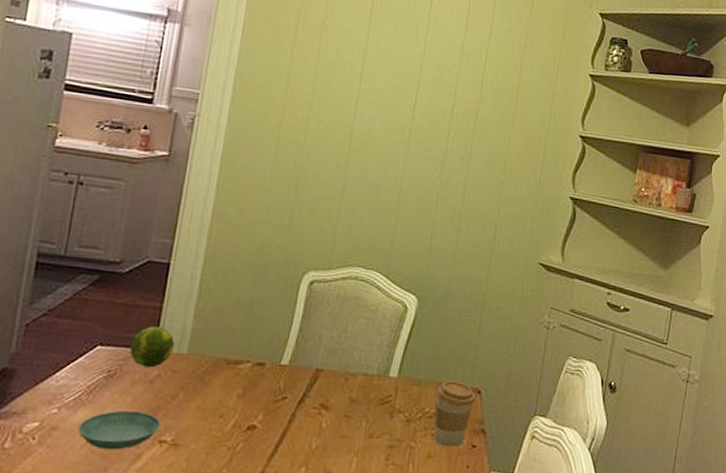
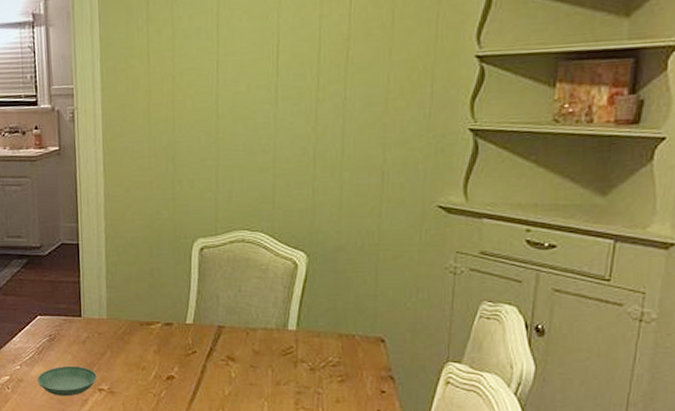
fruit: present [130,326,175,368] -> none [62,297,96,332]
coffee cup: present [433,380,476,447] -> none [337,331,379,393]

